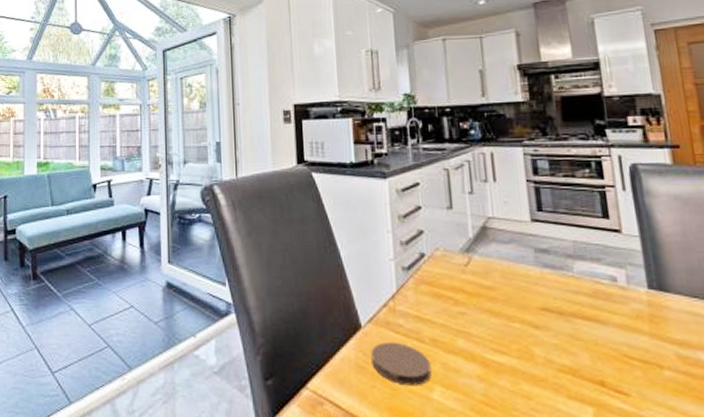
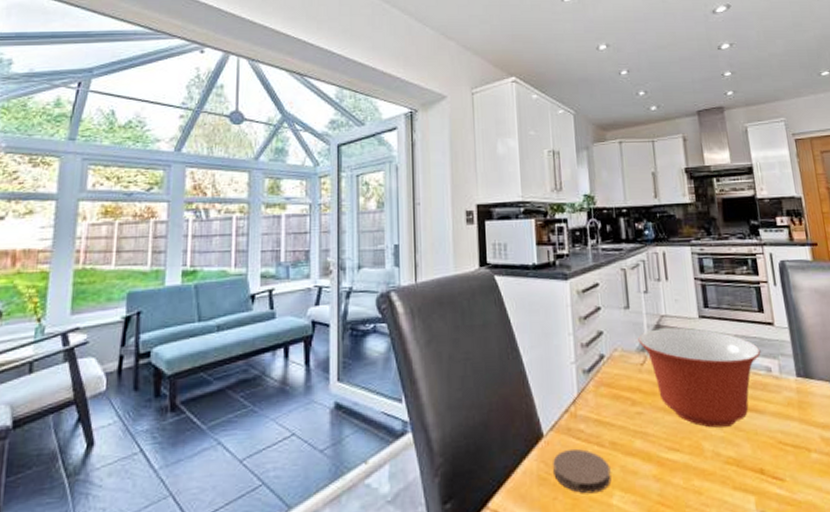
mixing bowl: none [462,230,605,335] -> present [638,328,761,428]

